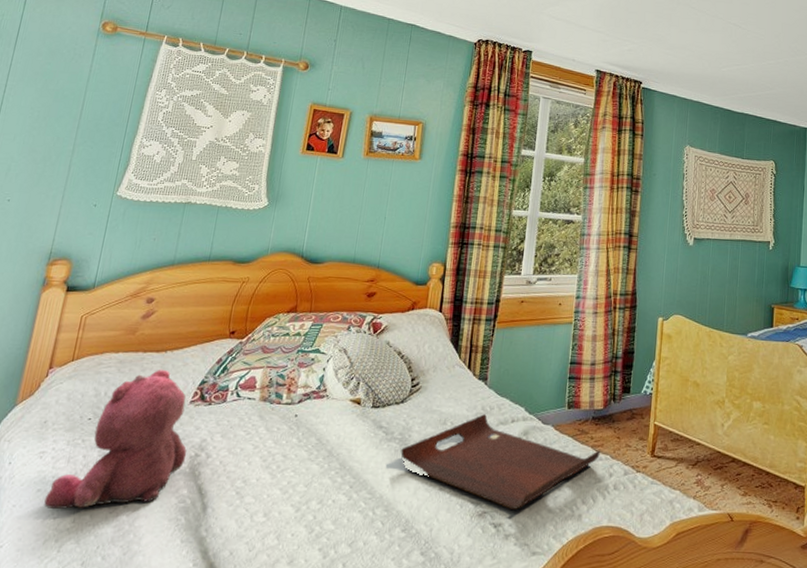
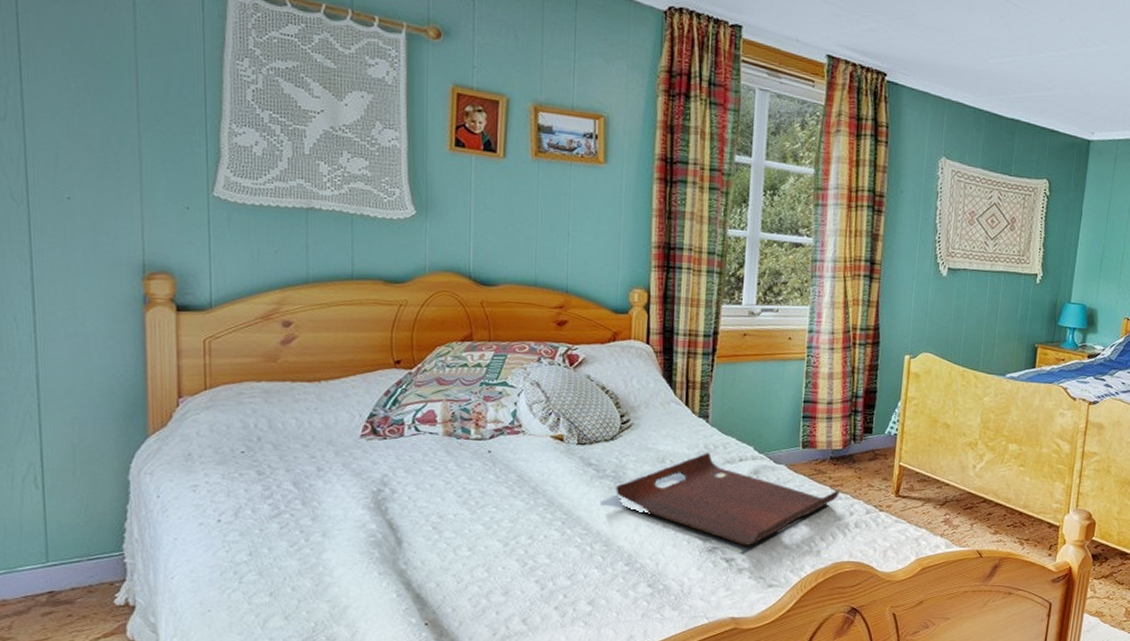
teddy bear: present [44,369,187,510] -> none [211,400,368,543]

